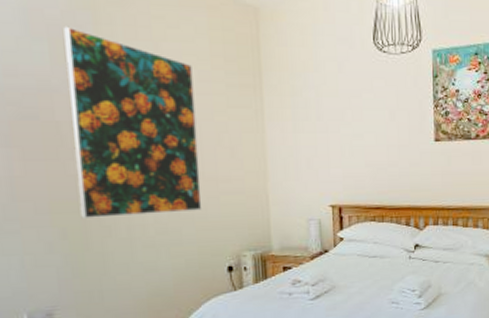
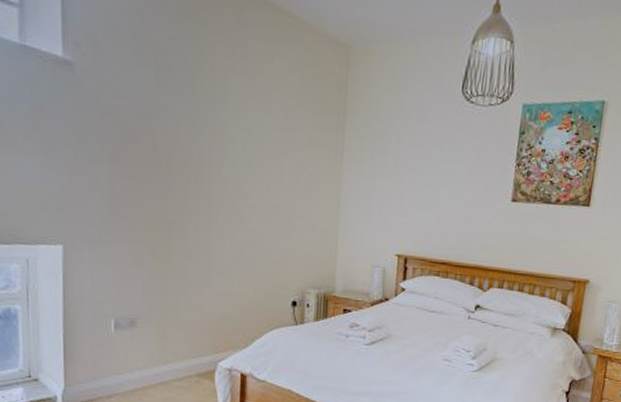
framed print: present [64,26,202,218] -> none [167,53,281,244]

